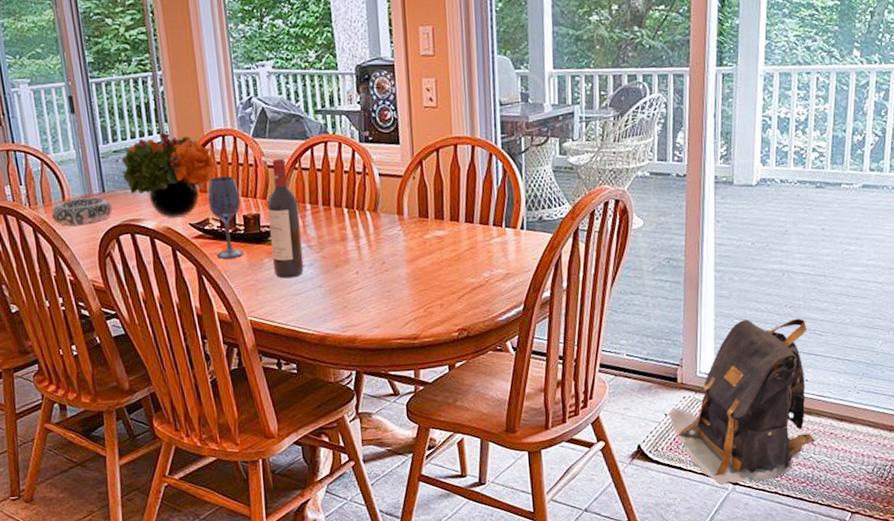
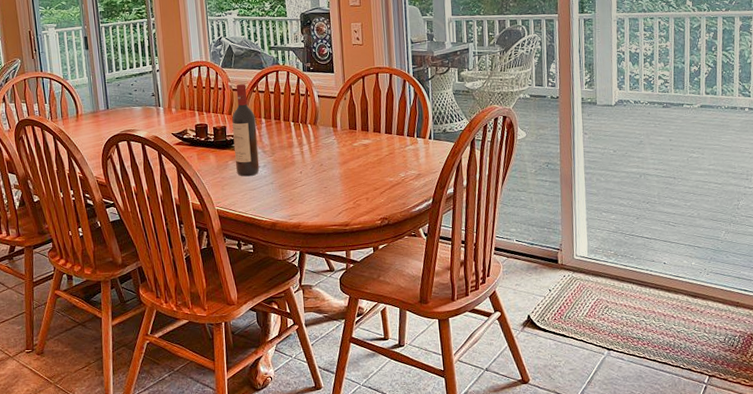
decorative bowl: present [51,197,113,227] -> none [67,113,114,135]
flower arrangement: present [121,132,217,218] -> none [121,63,194,129]
wineglass: present [207,176,244,259] -> none [186,97,213,161]
backpack: present [666,318,816,484] -> none [550,212,675,350]

